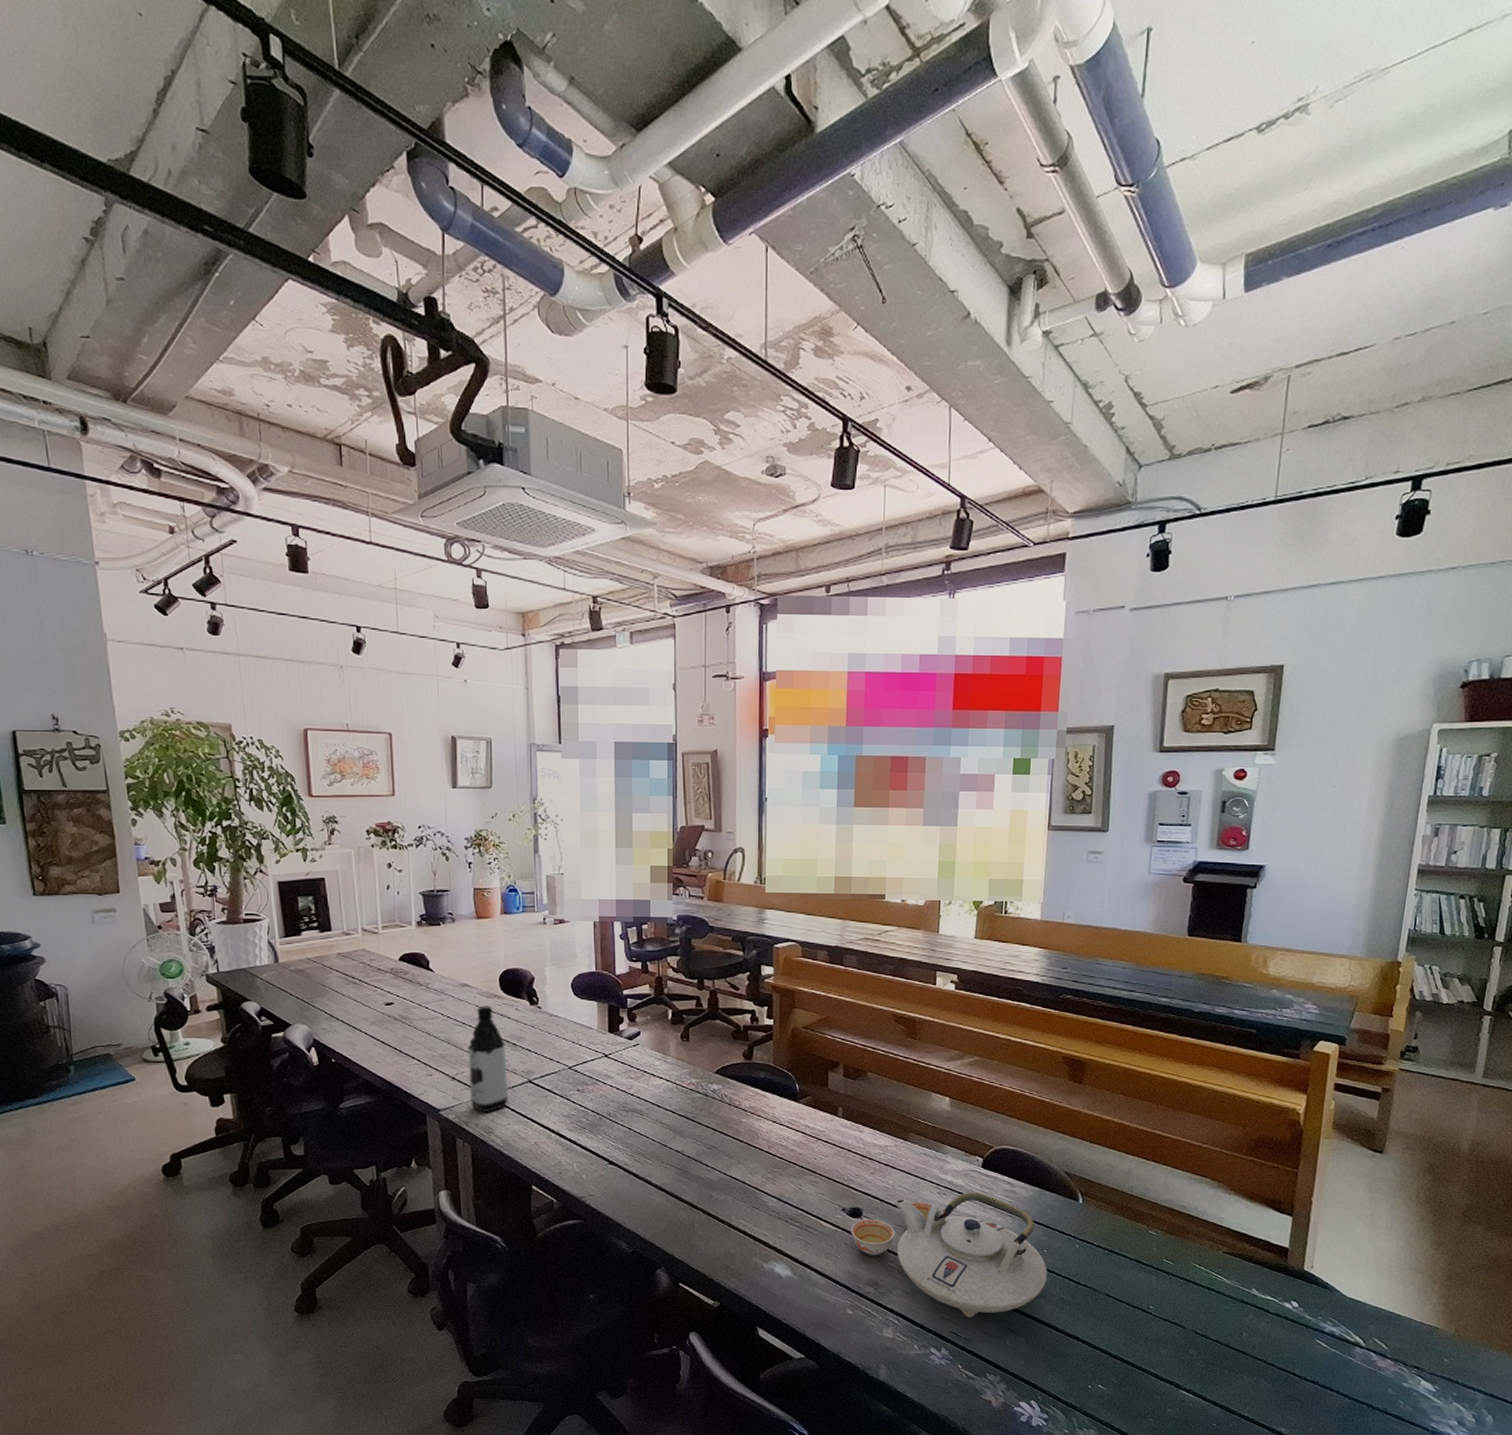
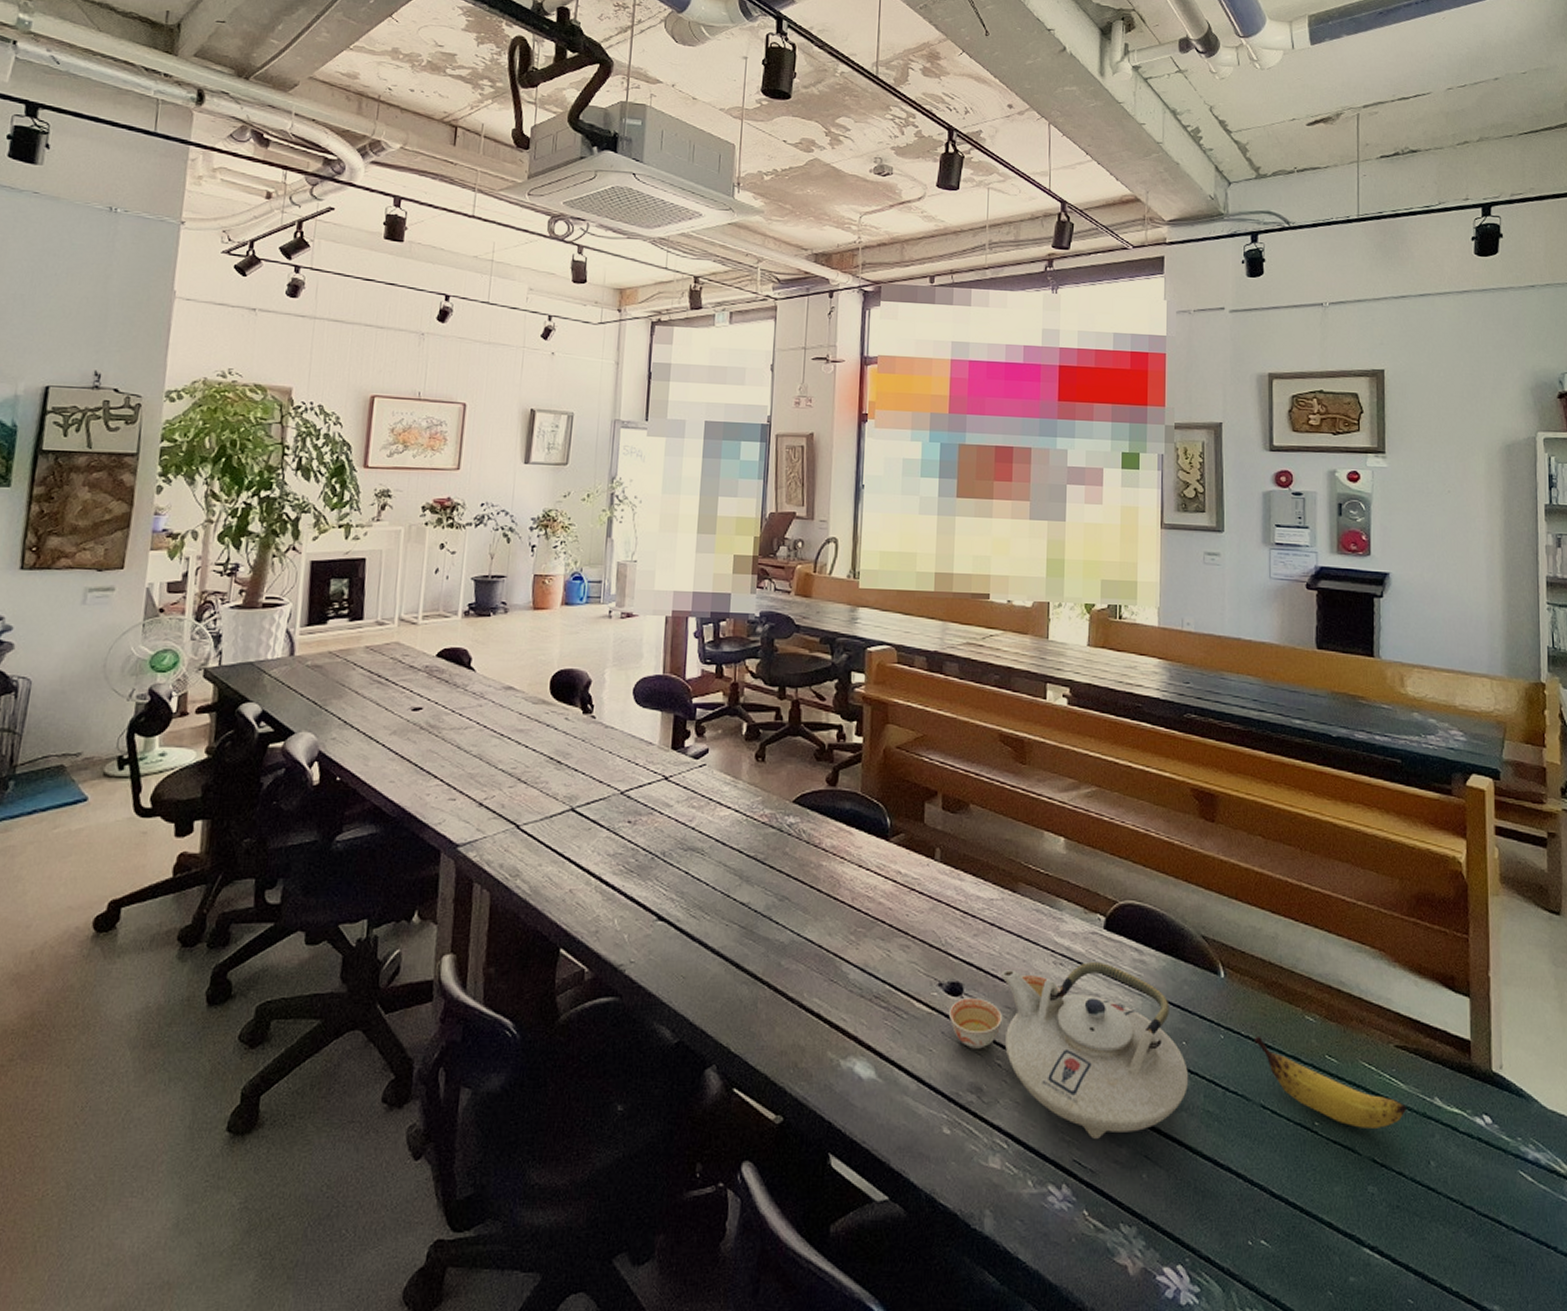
water bottle: present [467,1006,508,1112] -> none [497,713,548,849]
banana: none [1104,1245,1228,1310] -> present [1254,1035,1408,1128]

